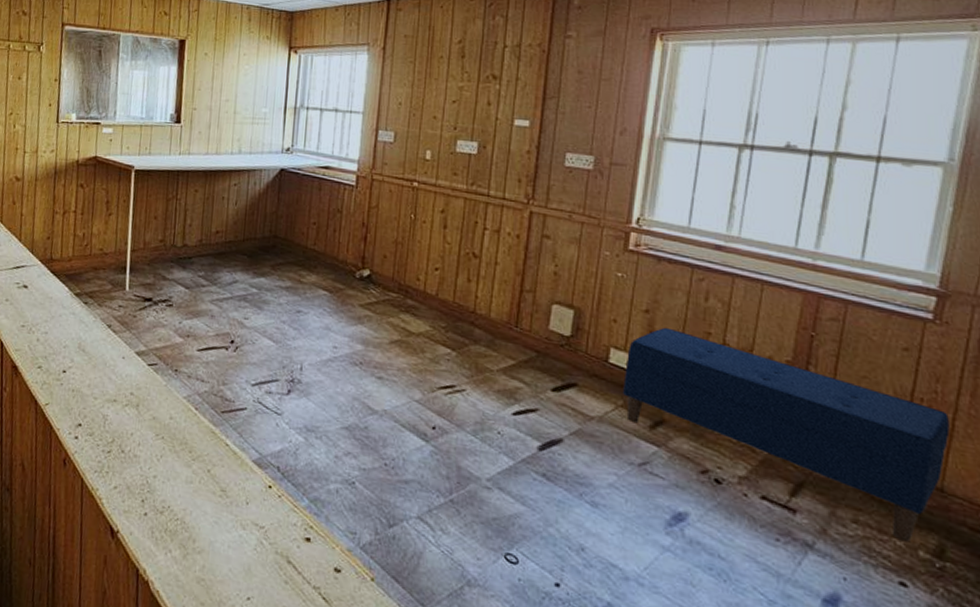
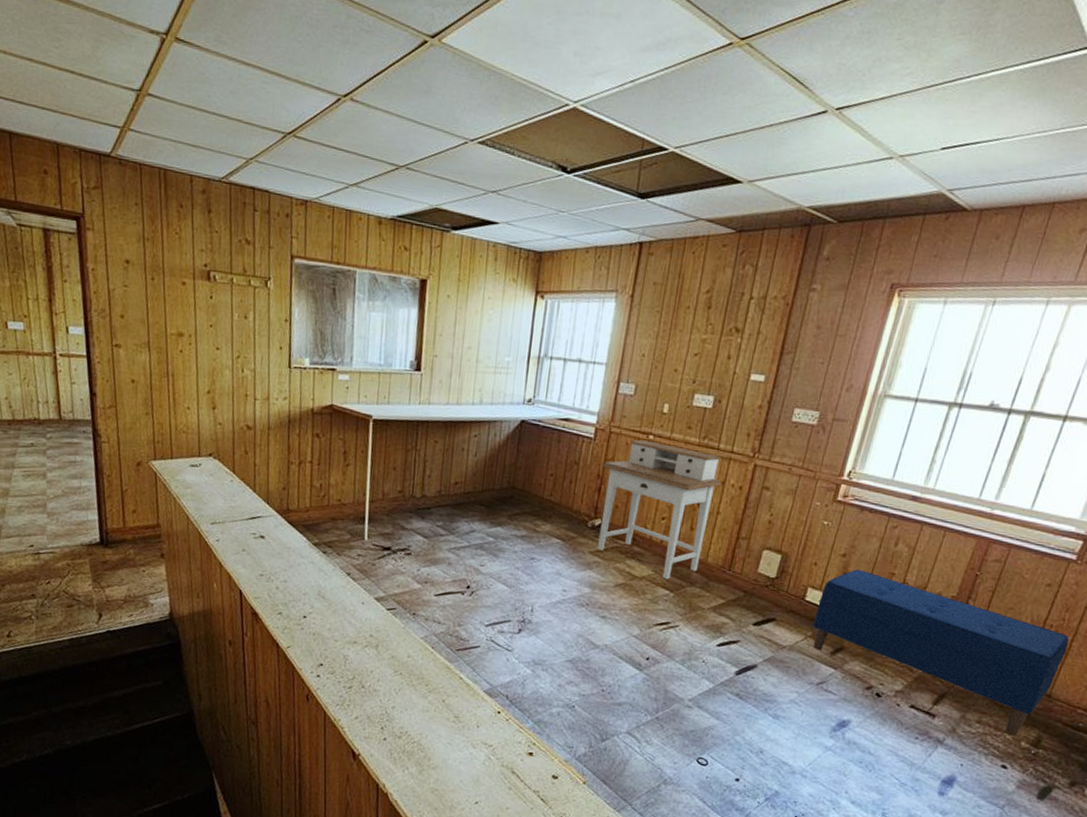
desk: none [366,187,497,337] -> present [597,440,722,580]

